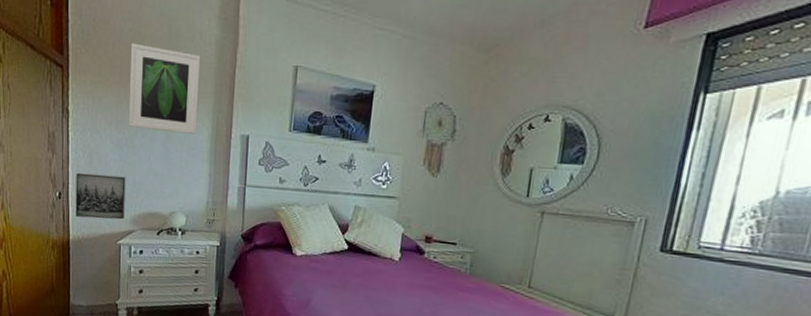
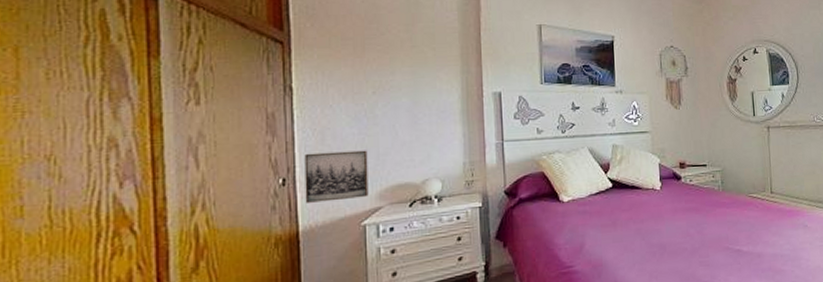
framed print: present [129,43,201,134] -> none [364,14,446,98]

